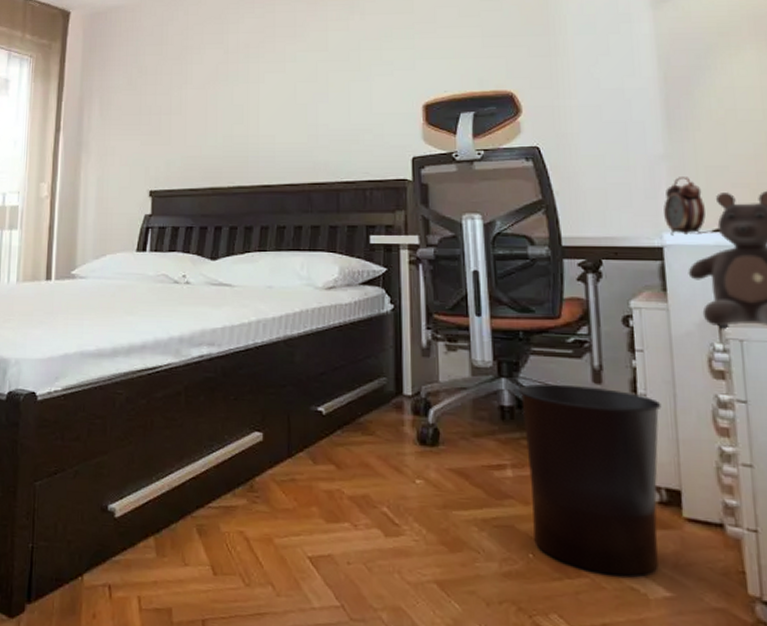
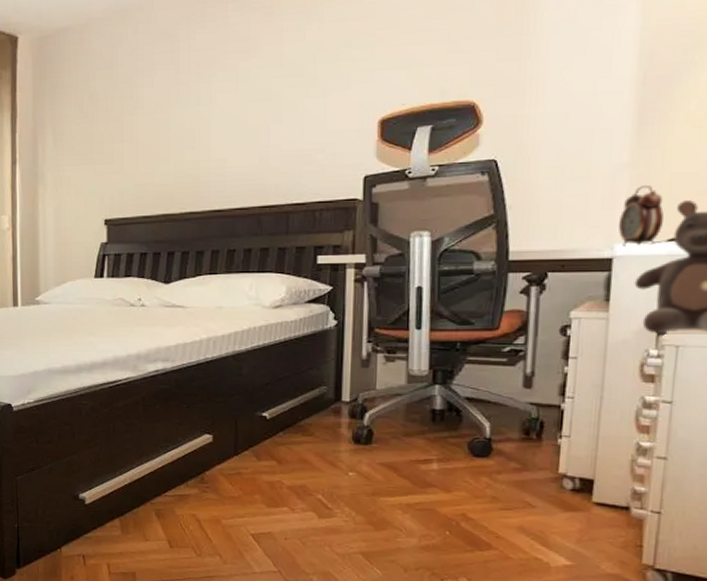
waste bin: present [518,384,662,576] -> none [450,389,587,549]

